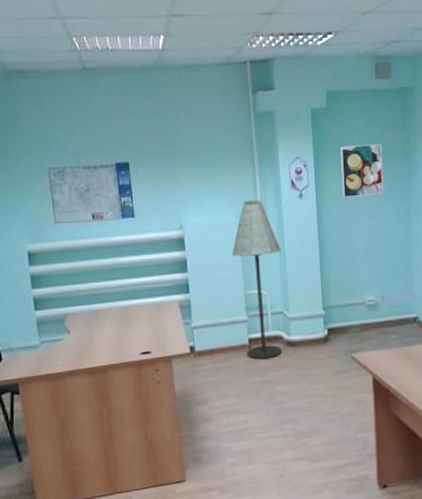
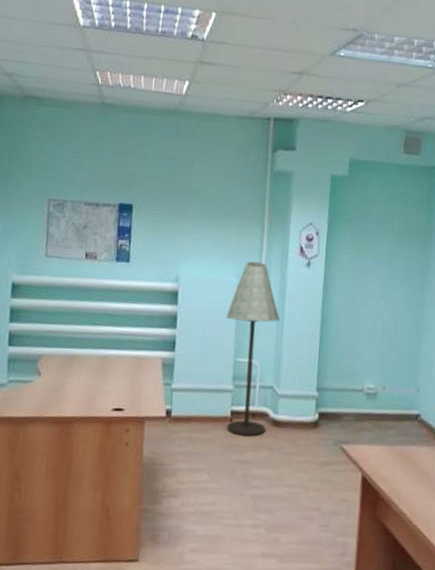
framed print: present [341,144,383,198] -> none [354,218,402,275]

